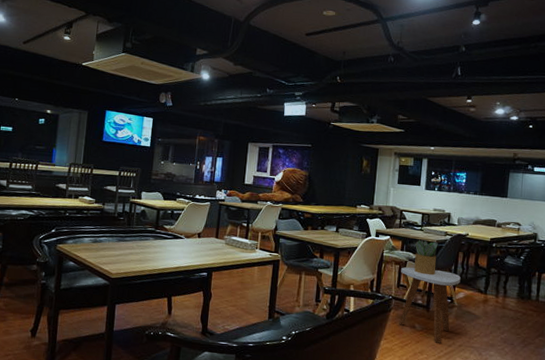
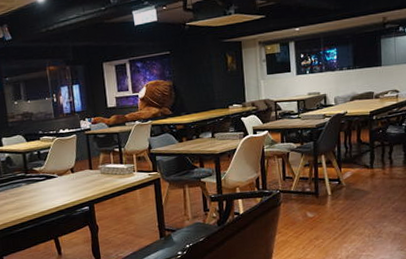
side table: present [399,267,461,344] -> none [284,154,345,226]
potted plant: present [413,239,438,276] -> none [292,127,319,162]

